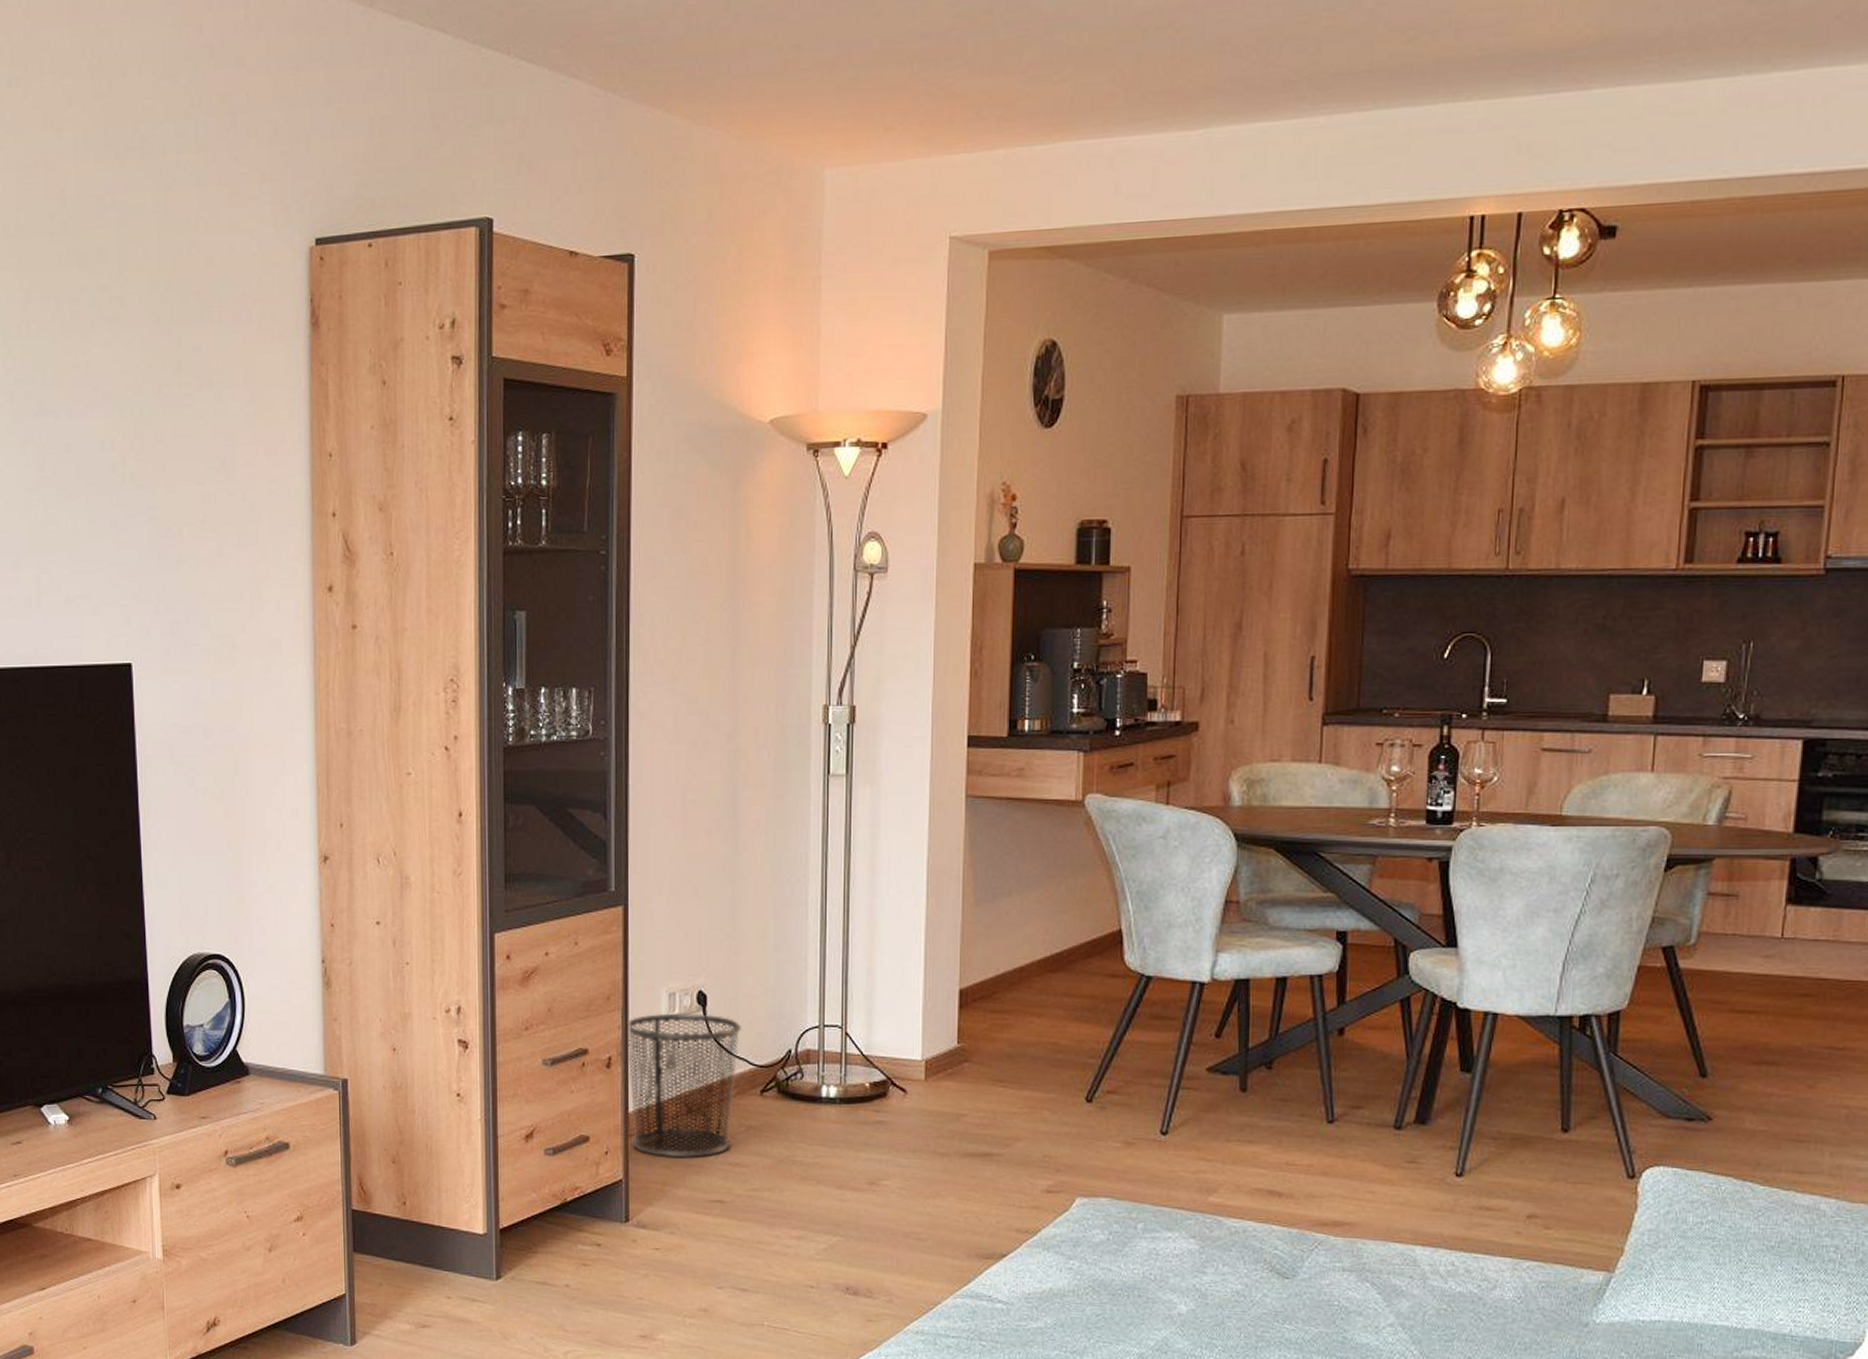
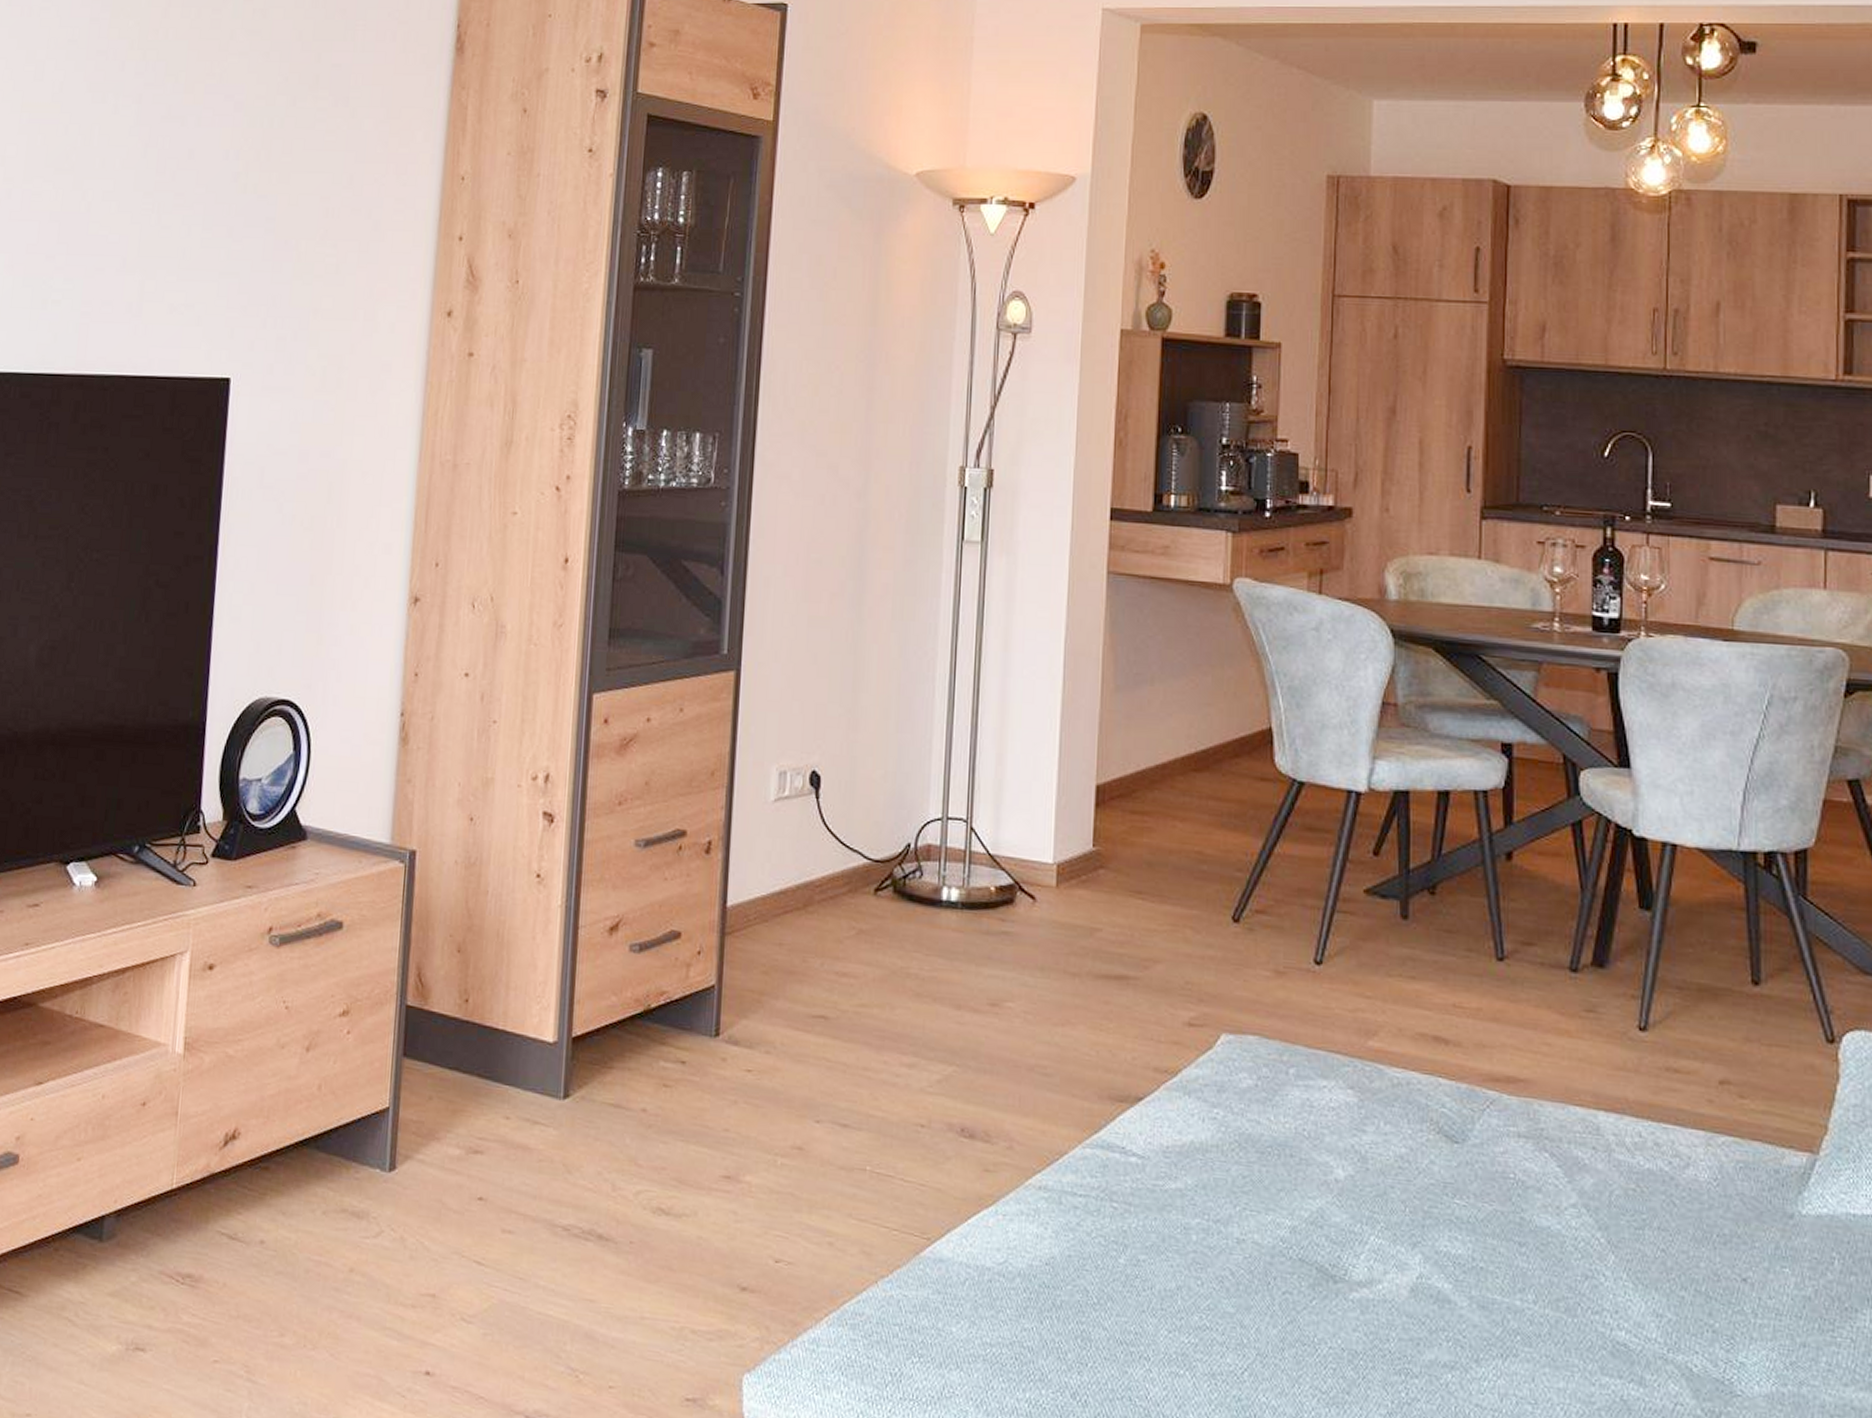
waste bin: present [627,1013,741,1159] -> none [728,794,857,965]

